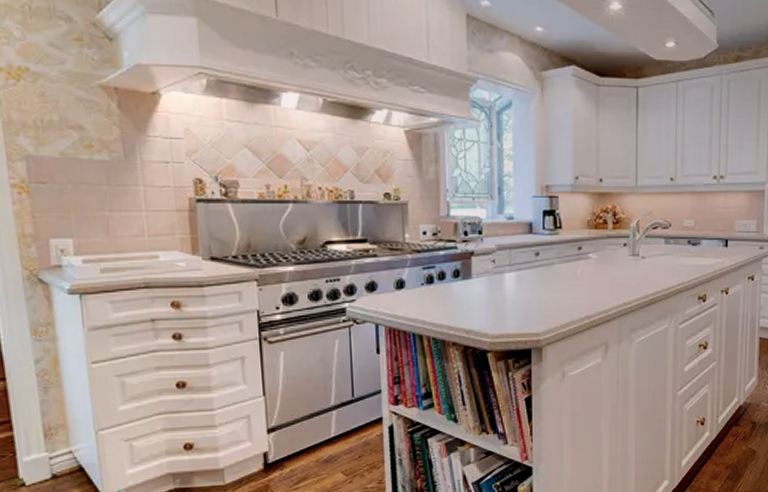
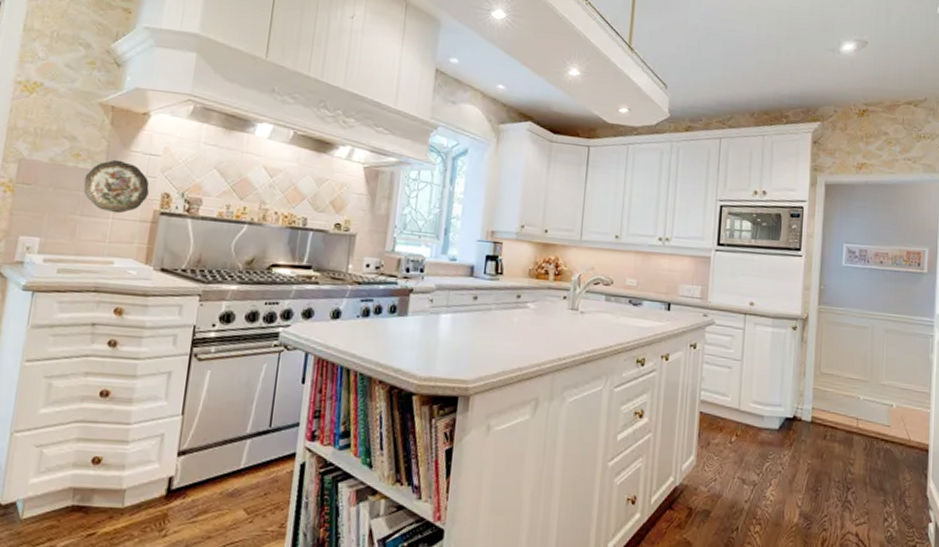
decorative plate: none [104,147,179,205] -> present [84,159,149,214]

